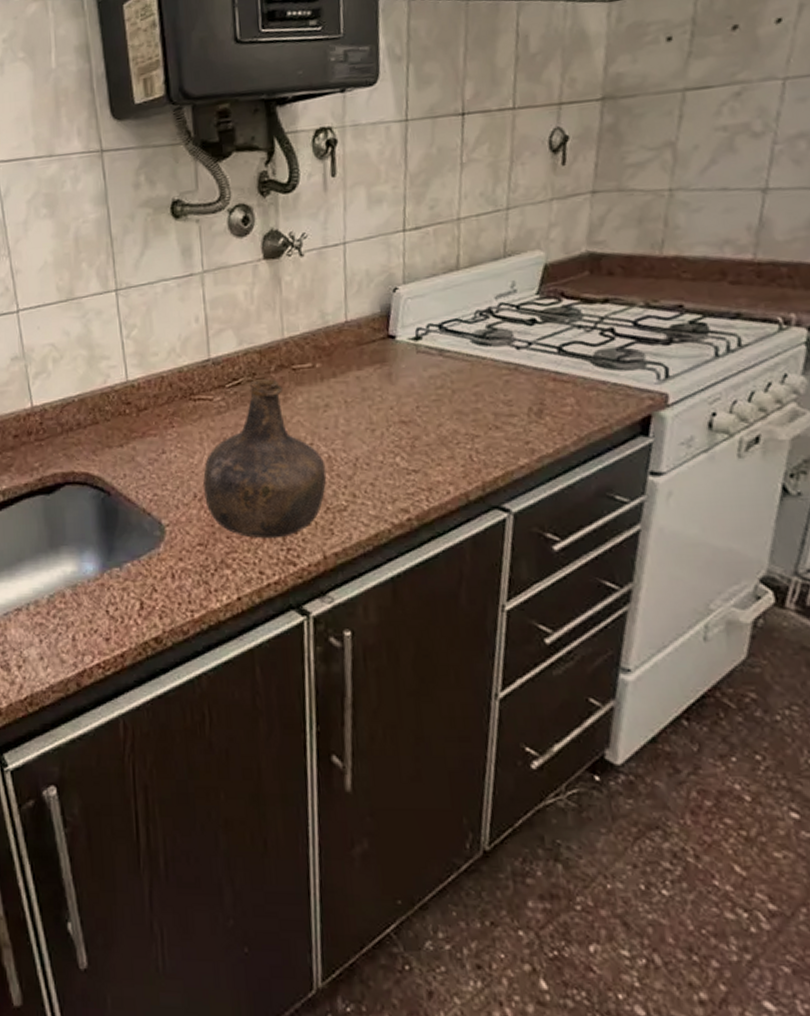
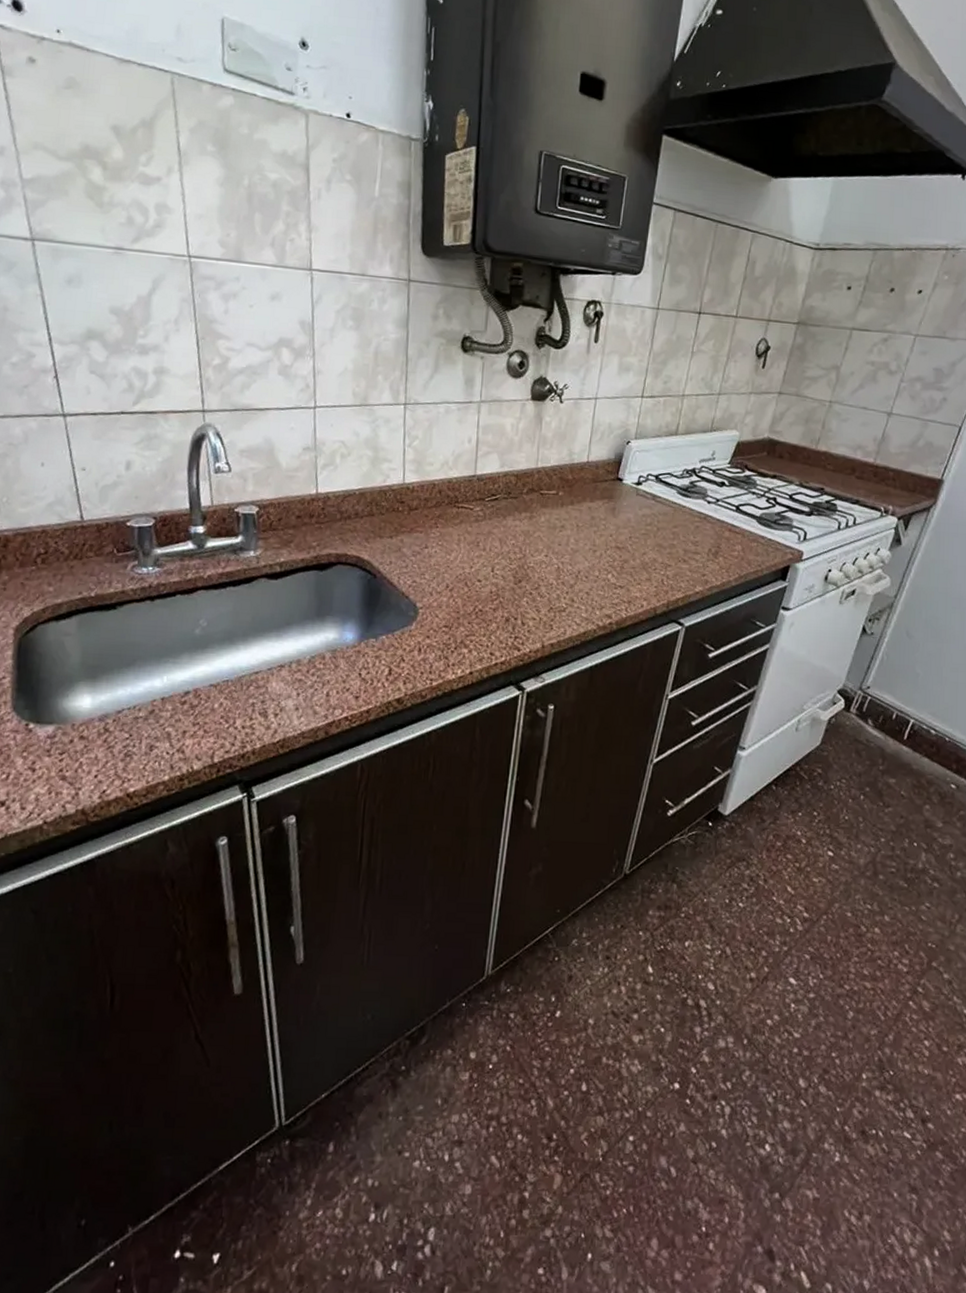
bottle: present [203,378,327,539] -> none [455,497,555,628]

